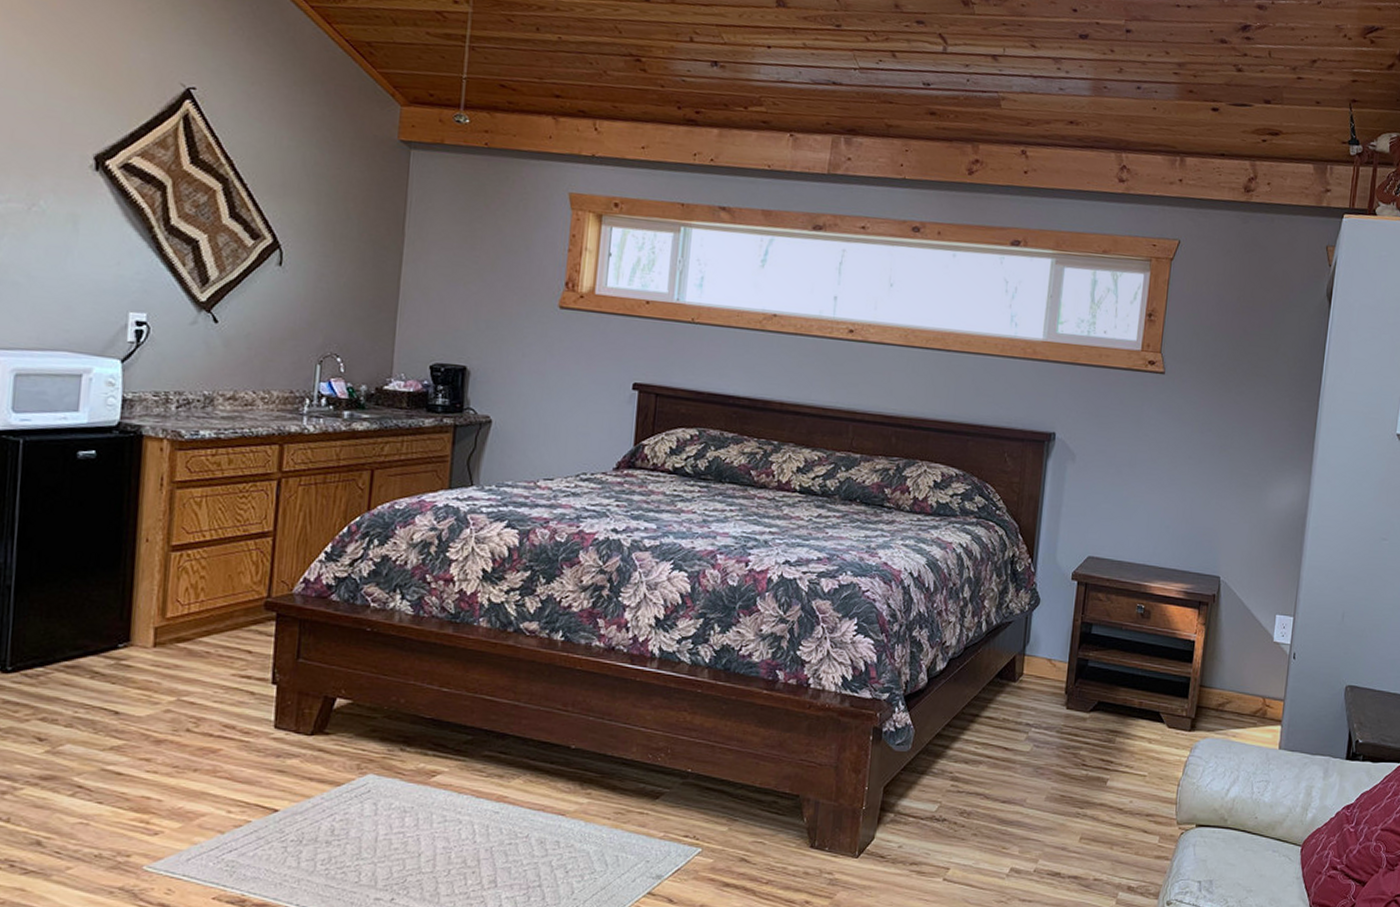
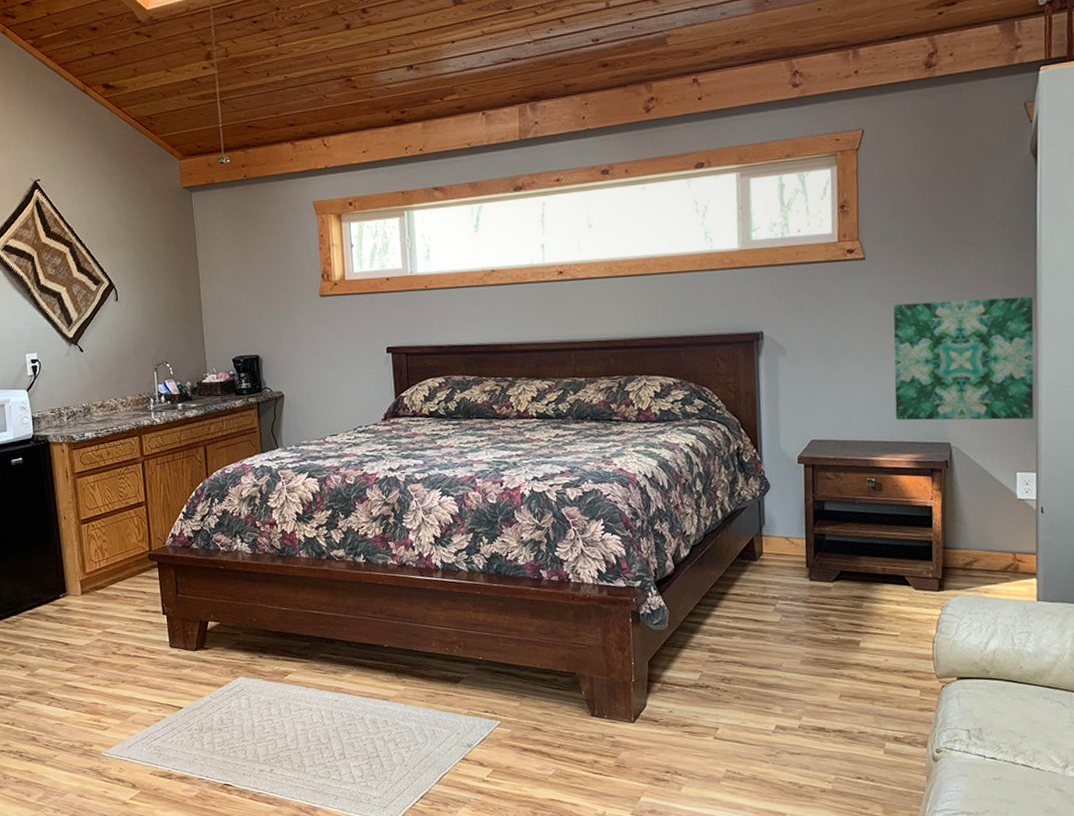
wall art: none [1172,425,1312,562] -> present [893,296,1034,421]

